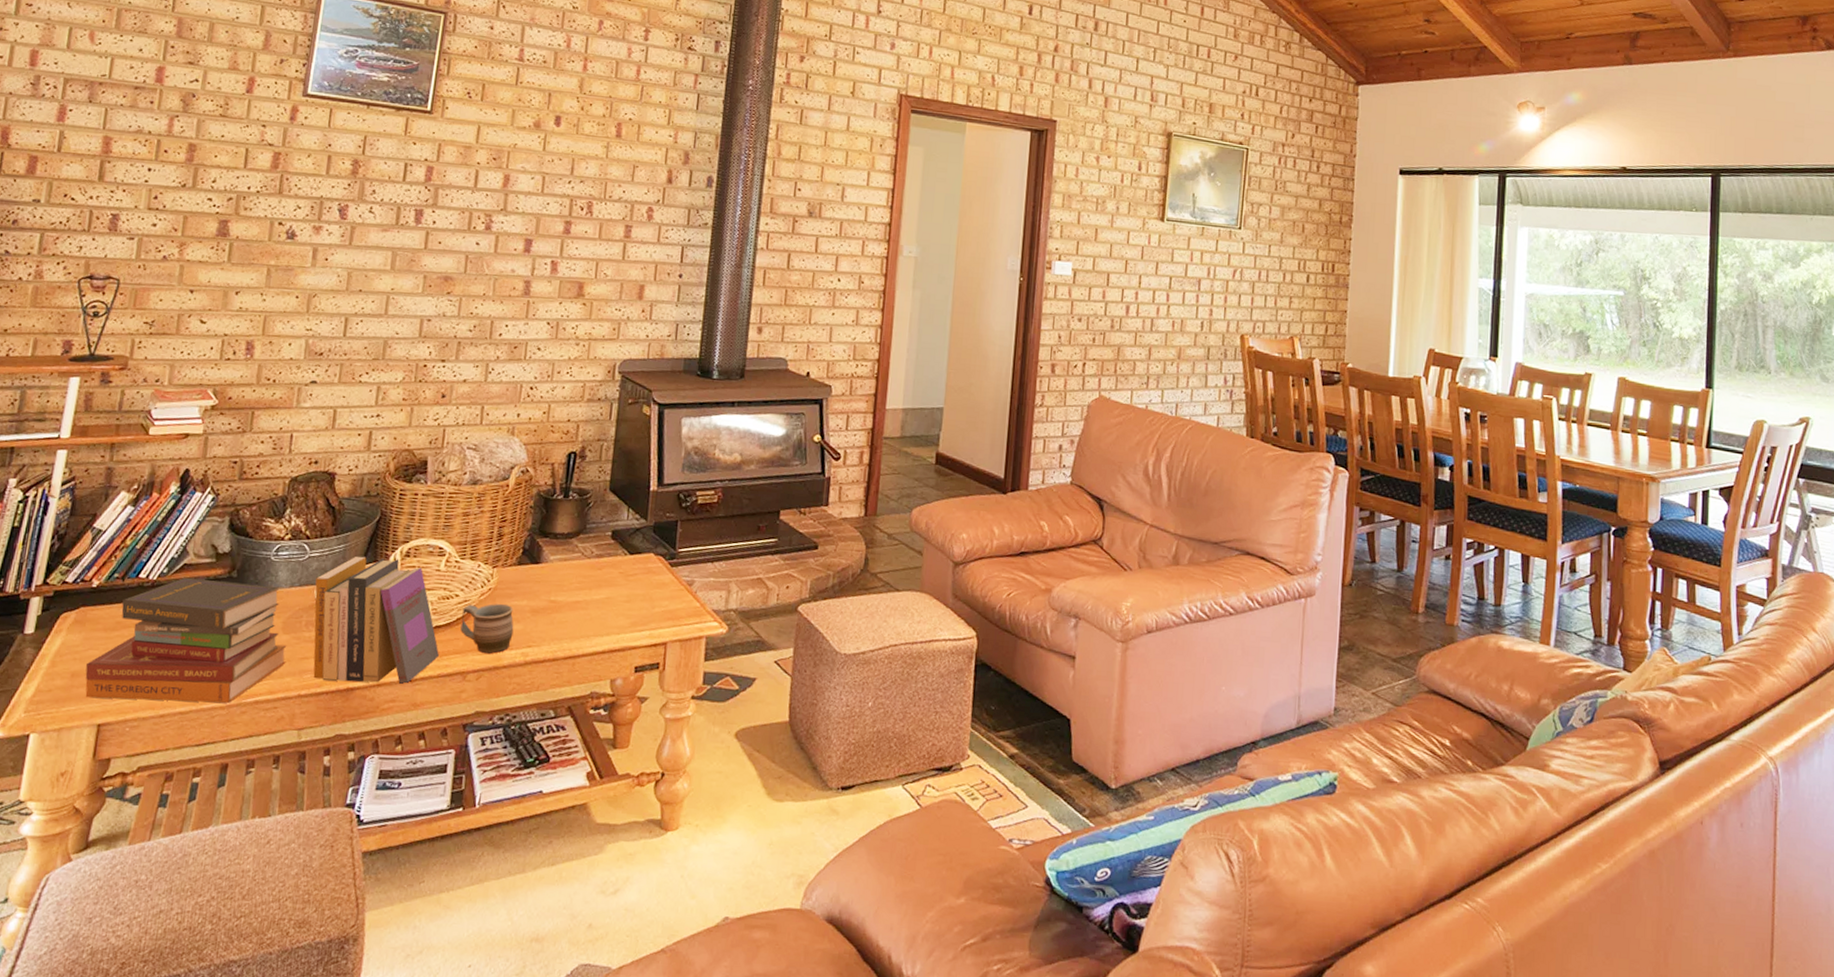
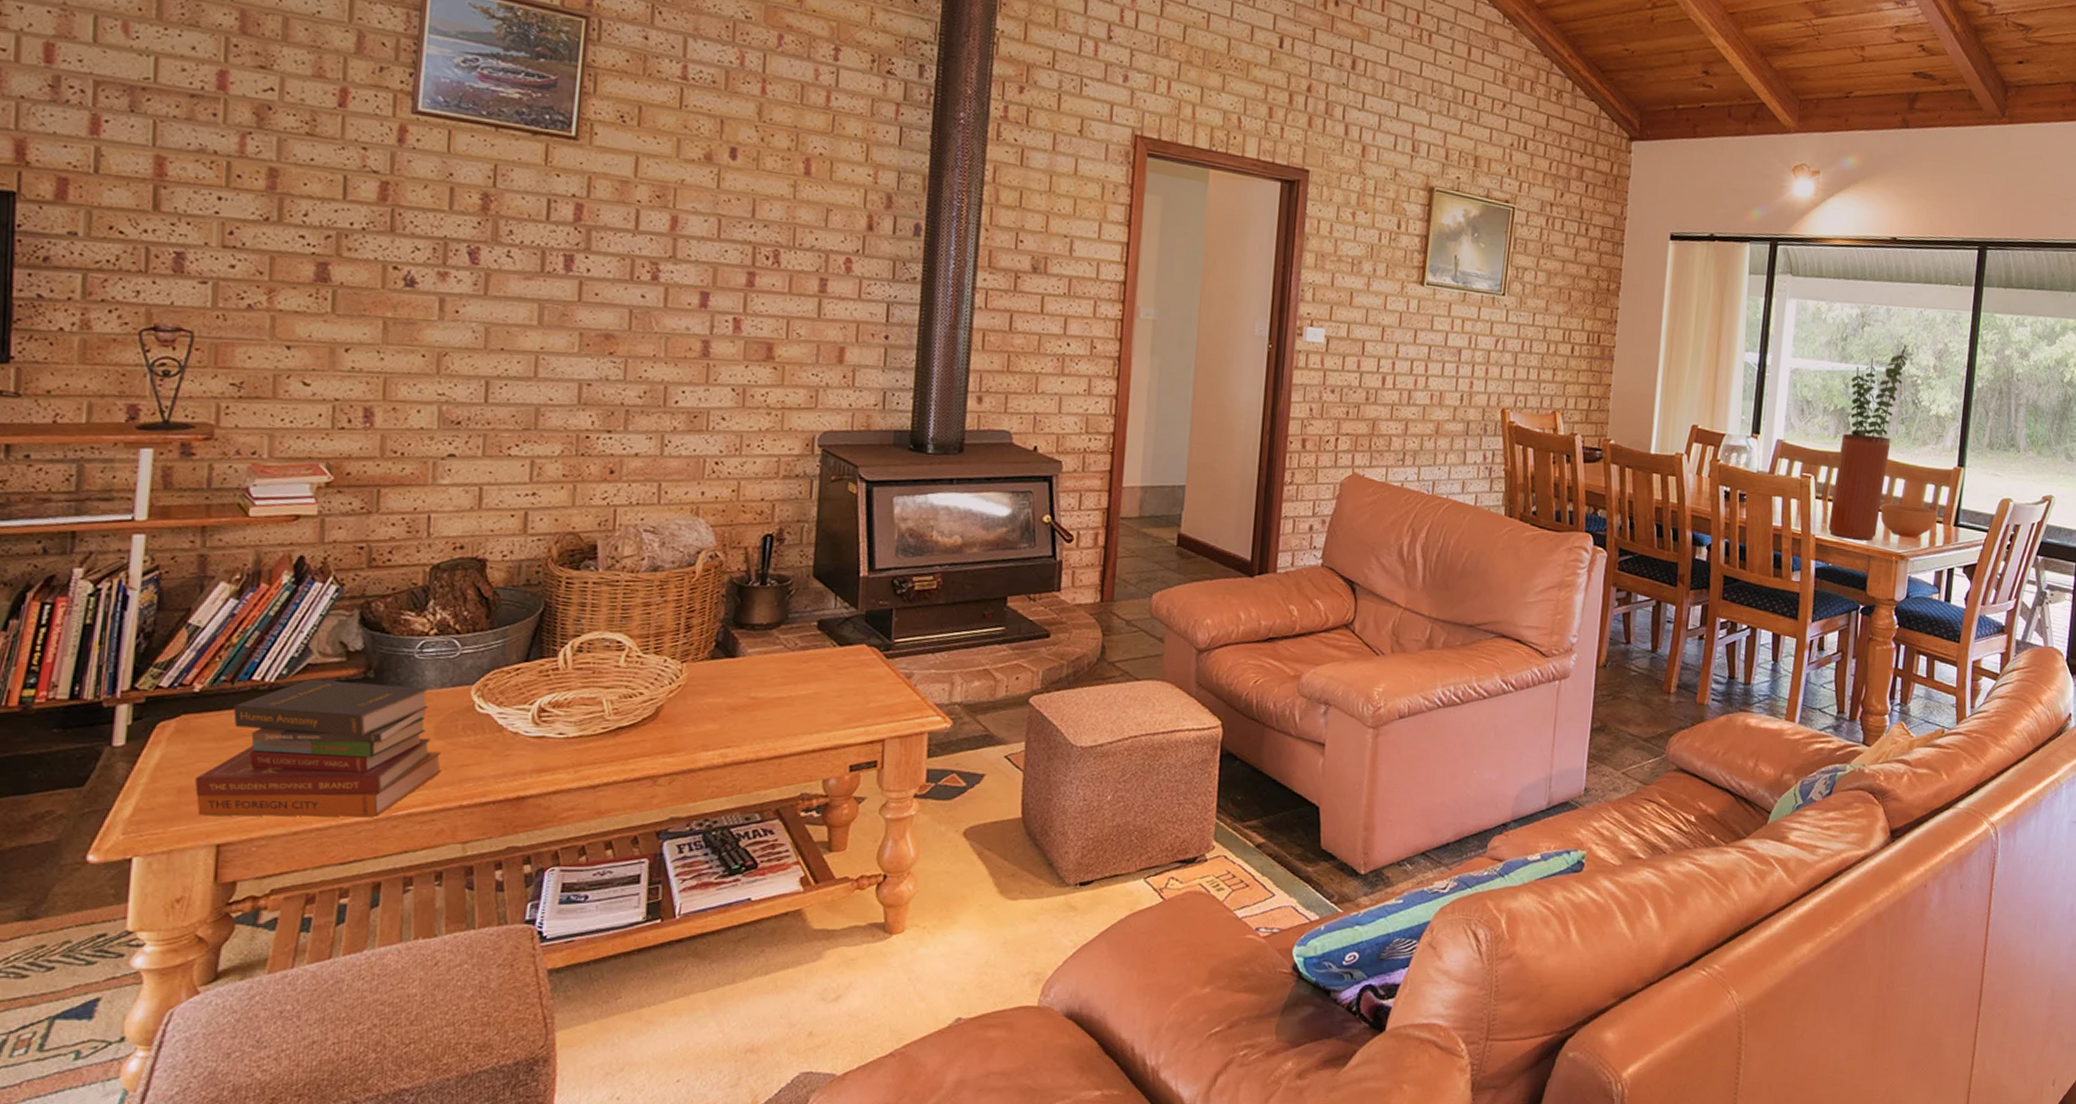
books: present [313,556,439,684] -> none [471,652,624,791]
mug: present [460,604,514,655] -> none [647,702,710,757]
vase: none [1574,270,1646,462] -> present [1828,345,1908,541]
bowl: none [1627,425,1688,459] -> present [1880,503,1938,537]

